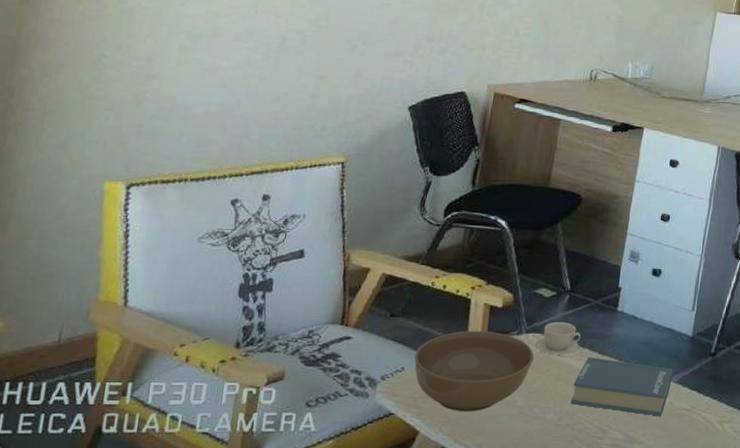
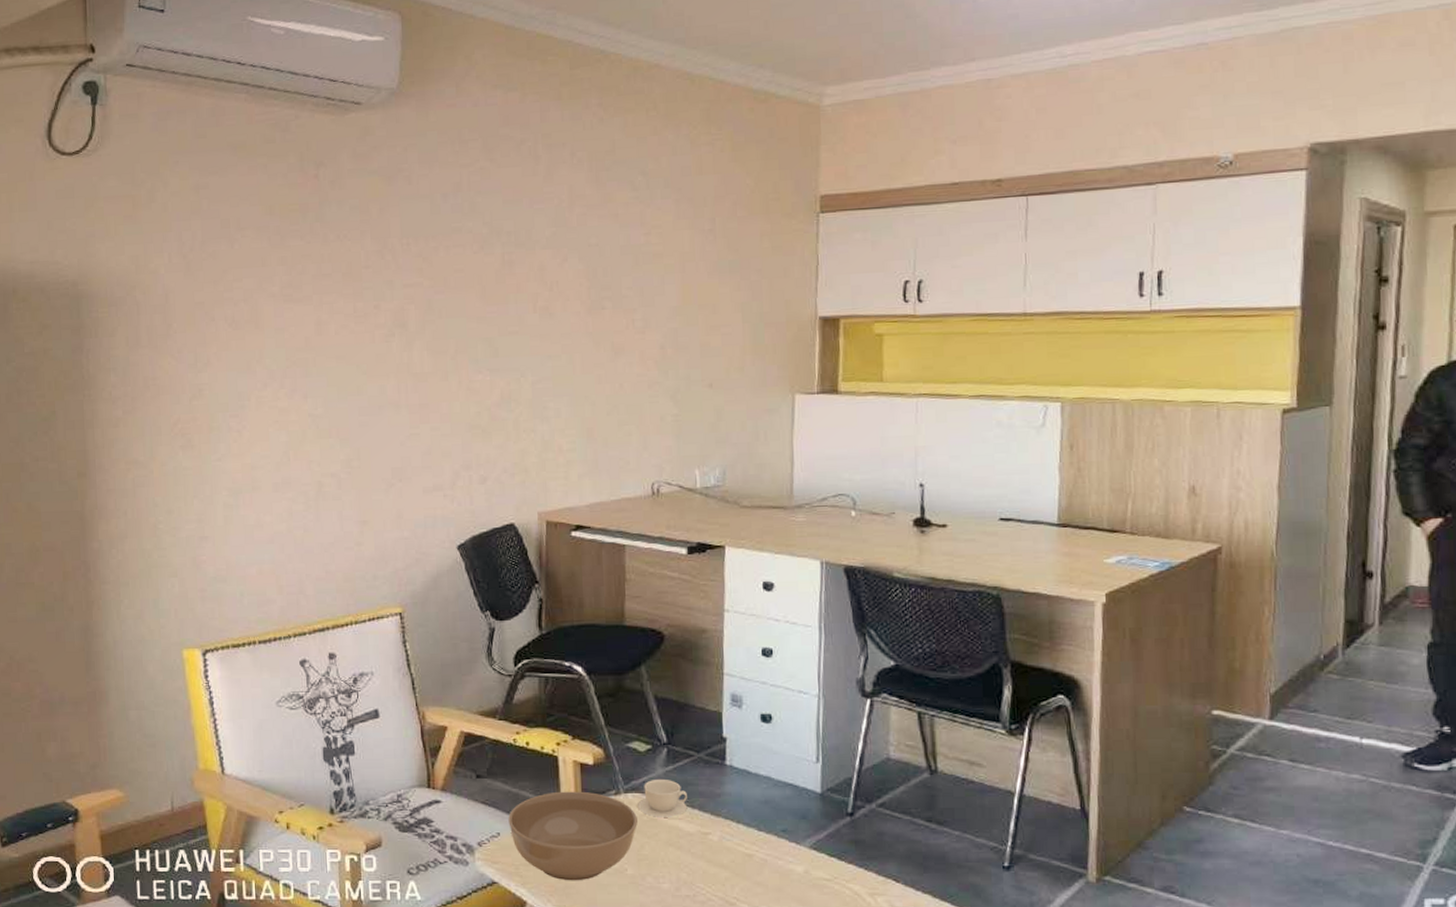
hardback book: present [571,357,673,416] -> none [687,818,804,887]

